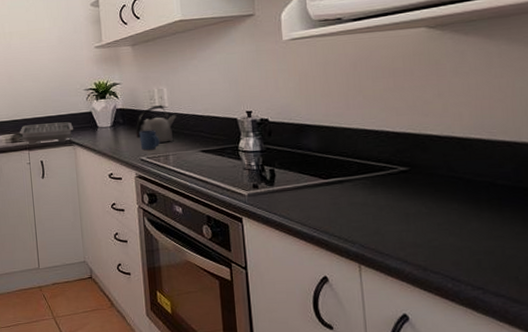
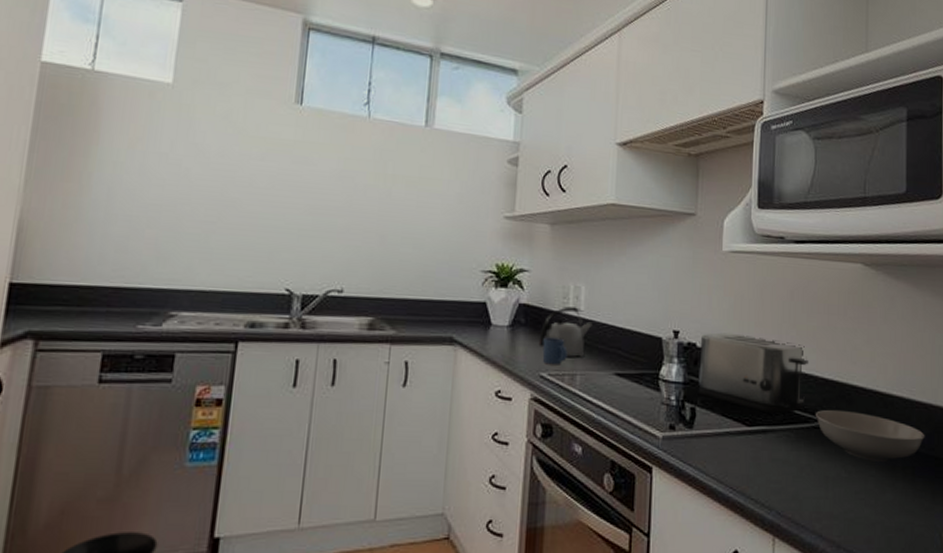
dish rack: present [19,122,74,145] -> none [381,307,460,339]
toaster: none [271,106,379,168] -> present [698,332,809,415]
bowl: none [390,157,511,197] -> present [816,409,925,462]

